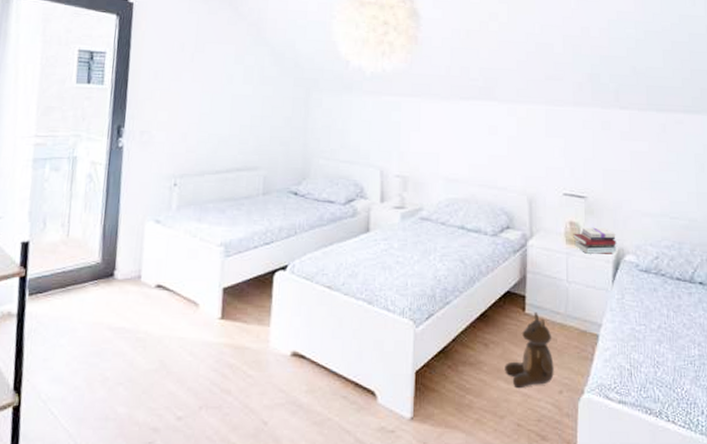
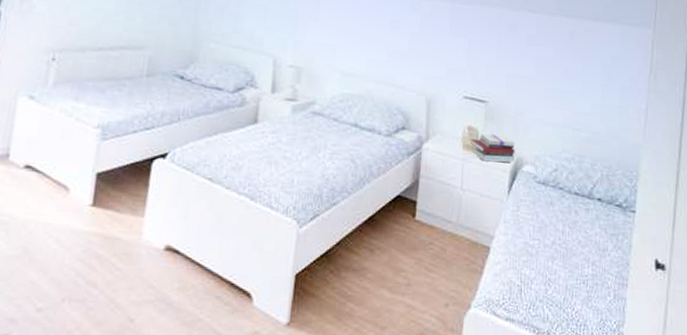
teddy bear: present [505,313,554,387] -> none [389,220,442,298]

